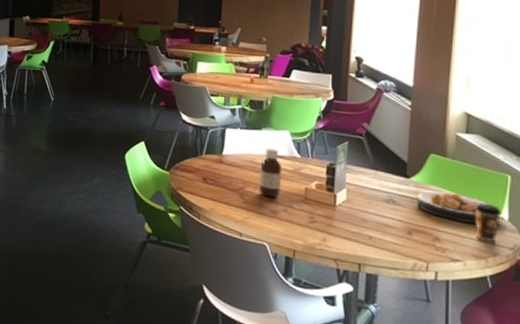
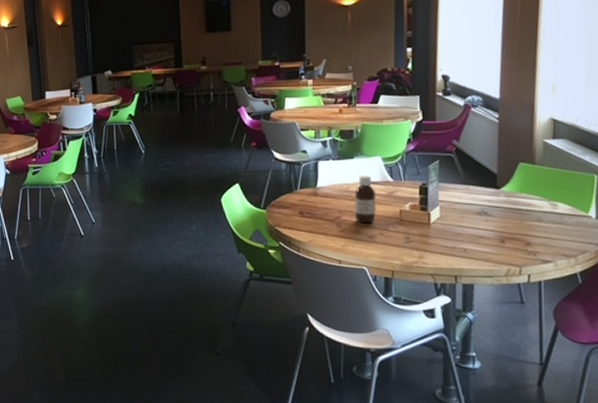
plate: present [415,191,487,224] -> none [506,198,576,225]
coffee cup: present [474,202,502,243] -> none [563,204,590,241]

